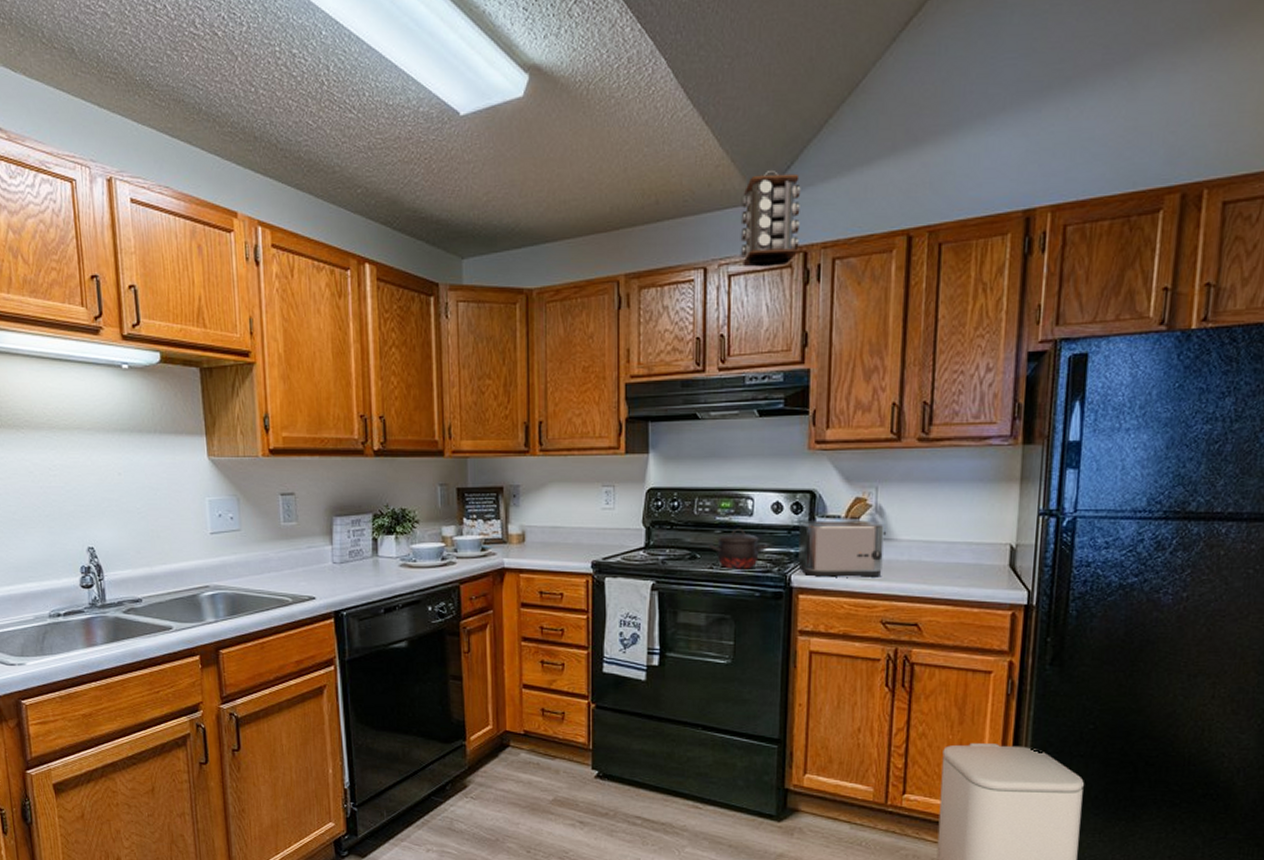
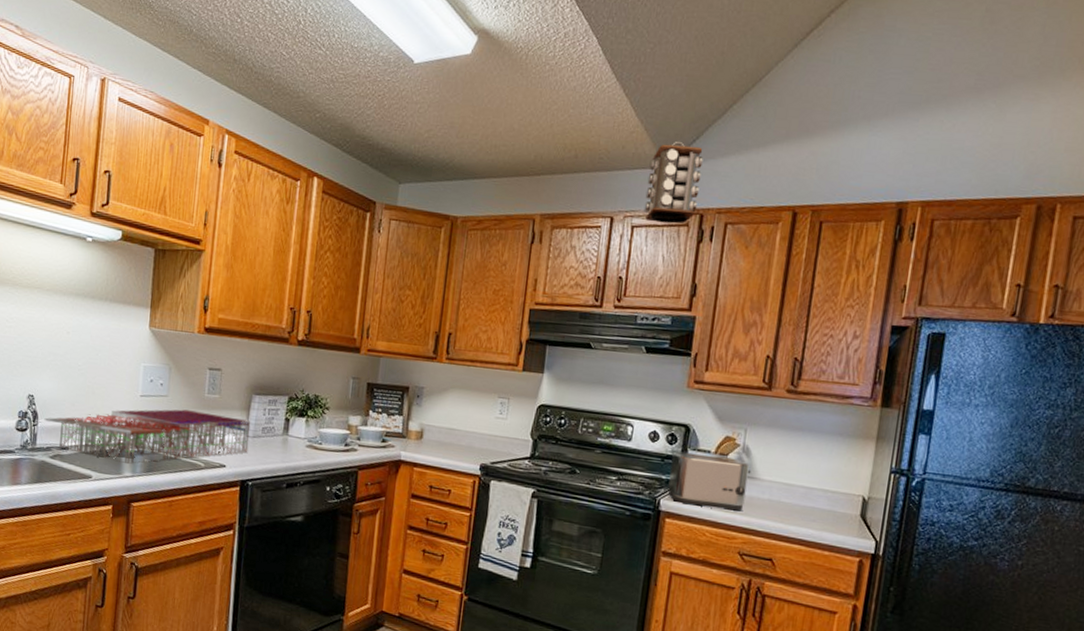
dish rack: none [109,542,337,610] -> present [44,409,251,465]
cooking pot: present [708,528,770,571] -> none [587,450,644,491]

